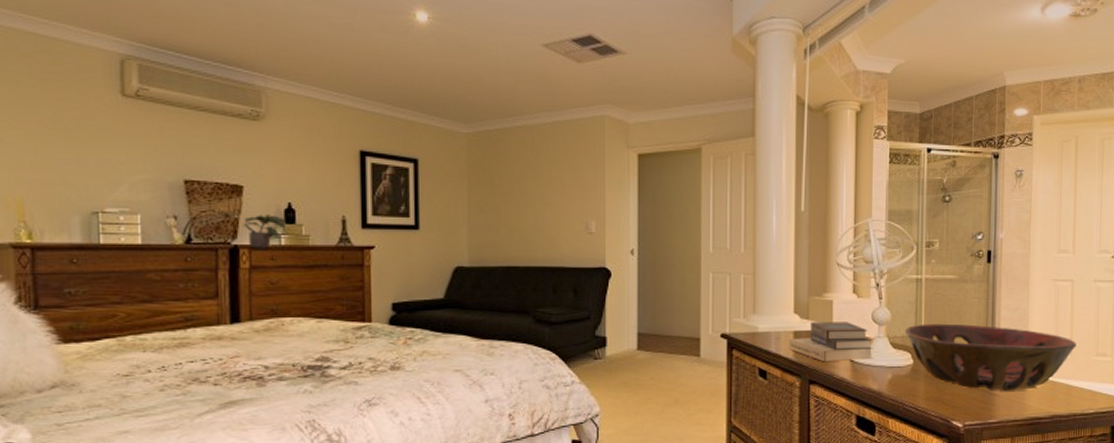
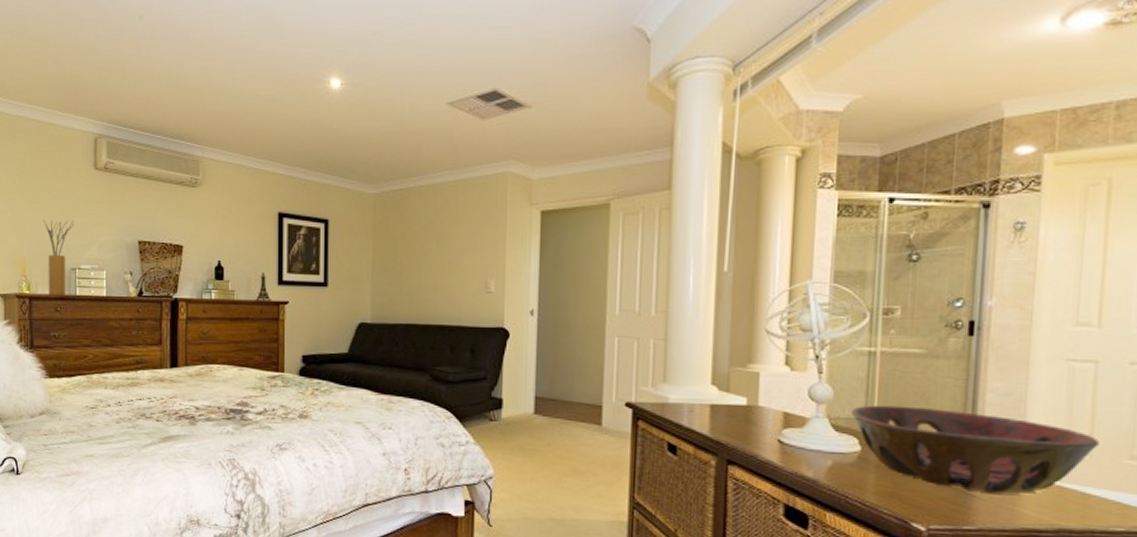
vase: none [50,154,95,246] -> present [43,220,75,297]
potted plant: present [244,215,286,249] -> none [183,271,216,303]
books: present [789,322,873,362] -> none [704,396,809,443]

